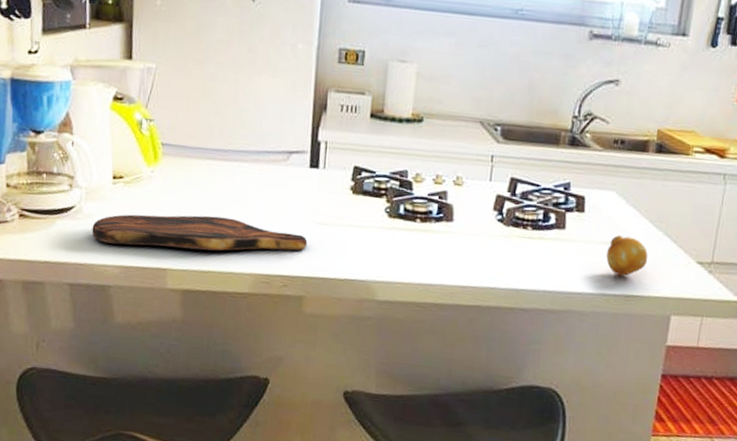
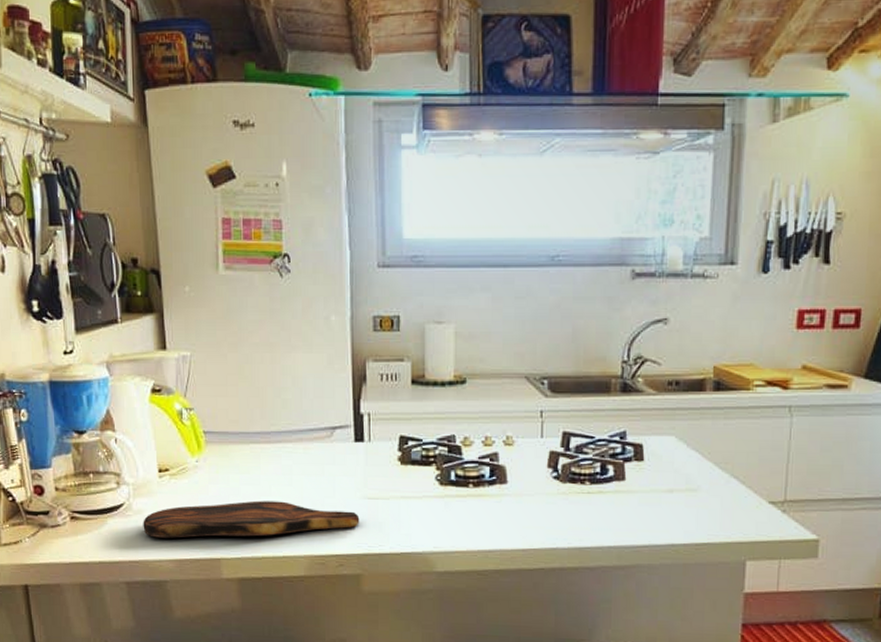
fruit: present [606,235,648,276] -> none [671,482,716,524]

